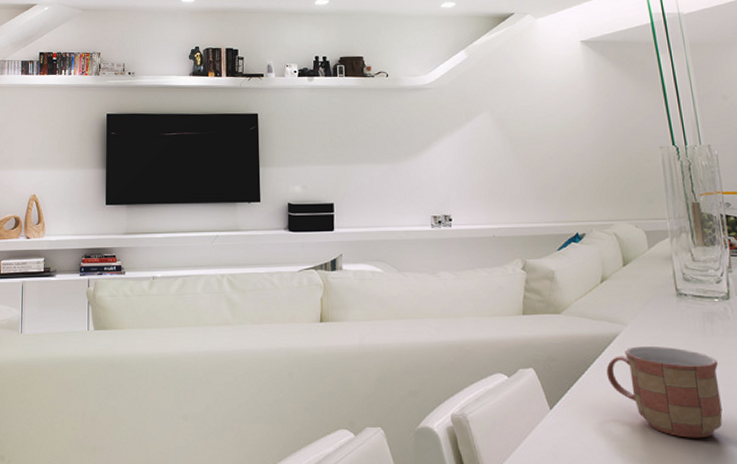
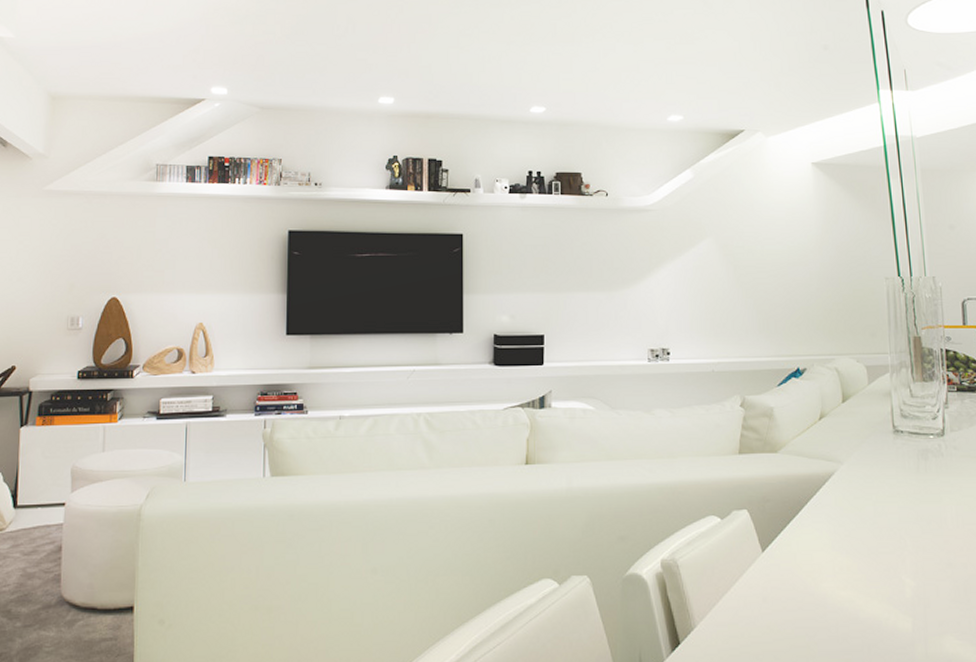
mug: present [606,346,723,439] -> none [820,485,931,577]

